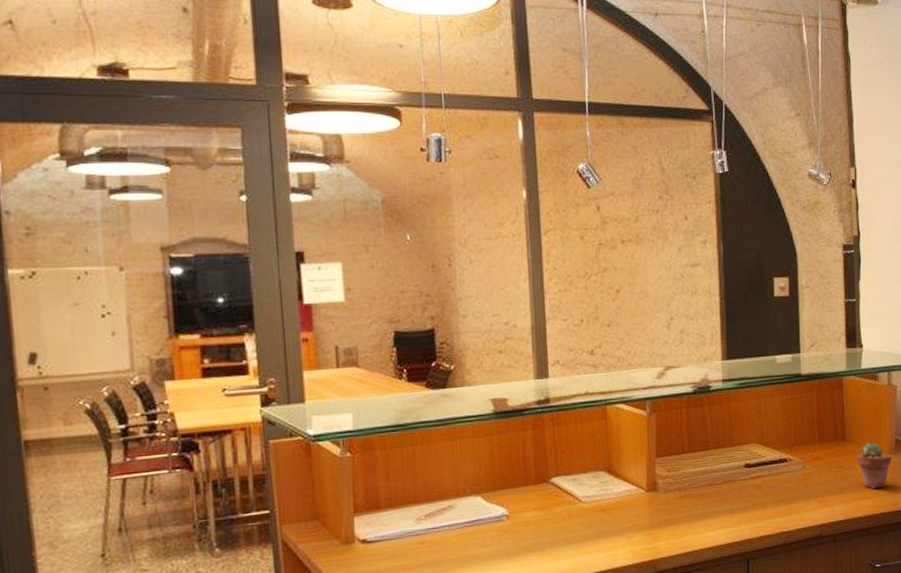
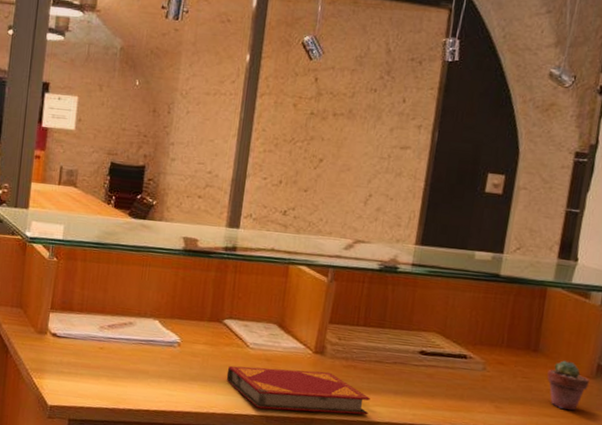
hardback book: none [563,507,709,563] -> present [226,365,370,415]

